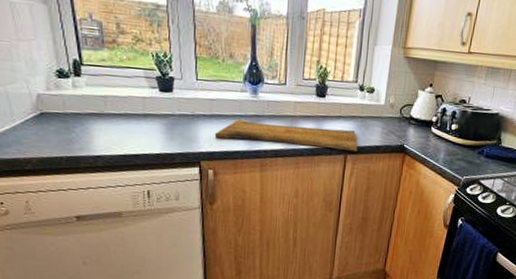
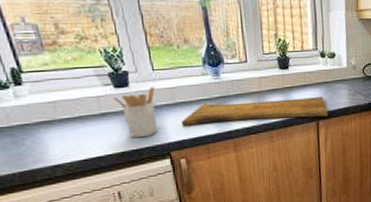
utensil holder: none [157,95,196,143] -> present [113,86,158,138]

